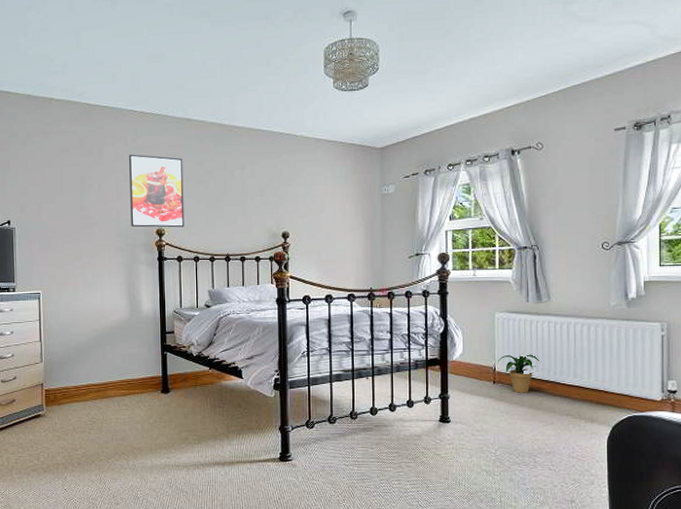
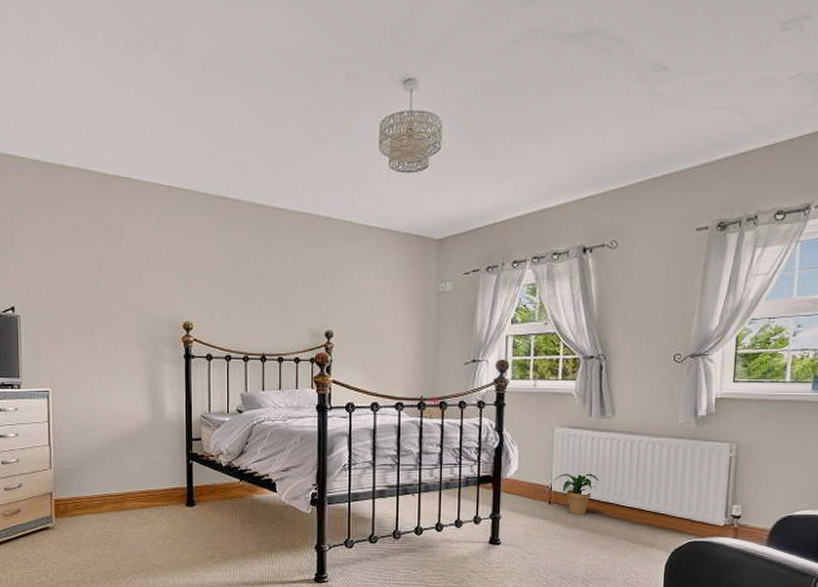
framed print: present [129,154,185,228] -> none [153,235,215,322]

